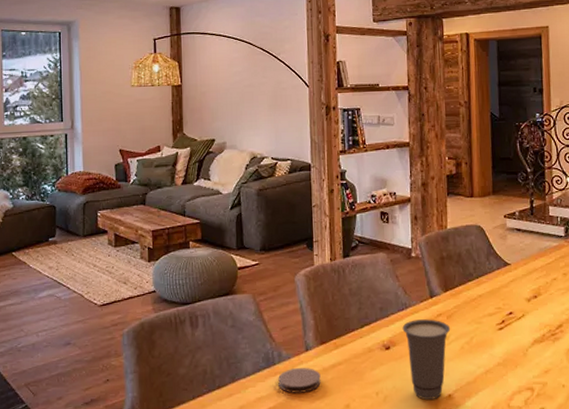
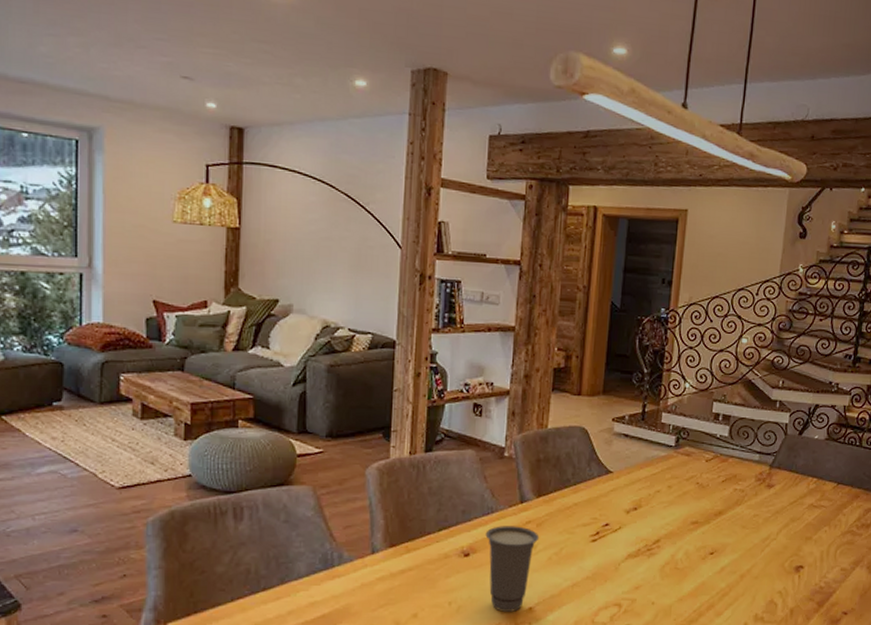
coaster: present [278,368,321,393] -> none [336,572,387,599]

